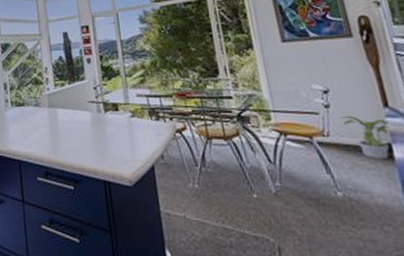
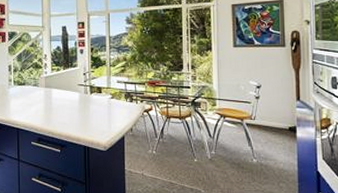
potted plant: present [341,115,390,158] -> none [266,105,298,137]

